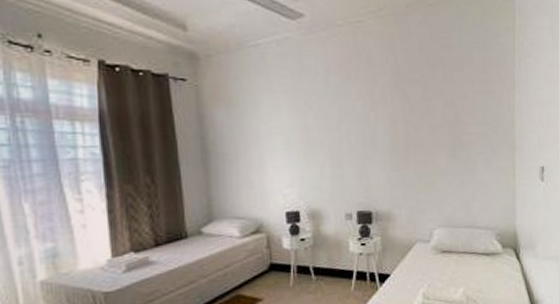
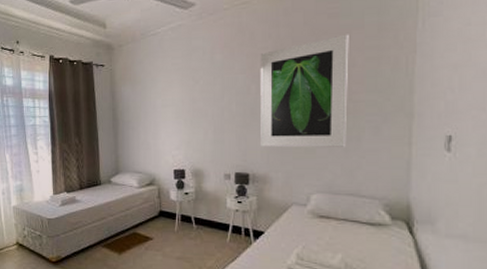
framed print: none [378,66,463,182] -> present [260,34,349,148]

